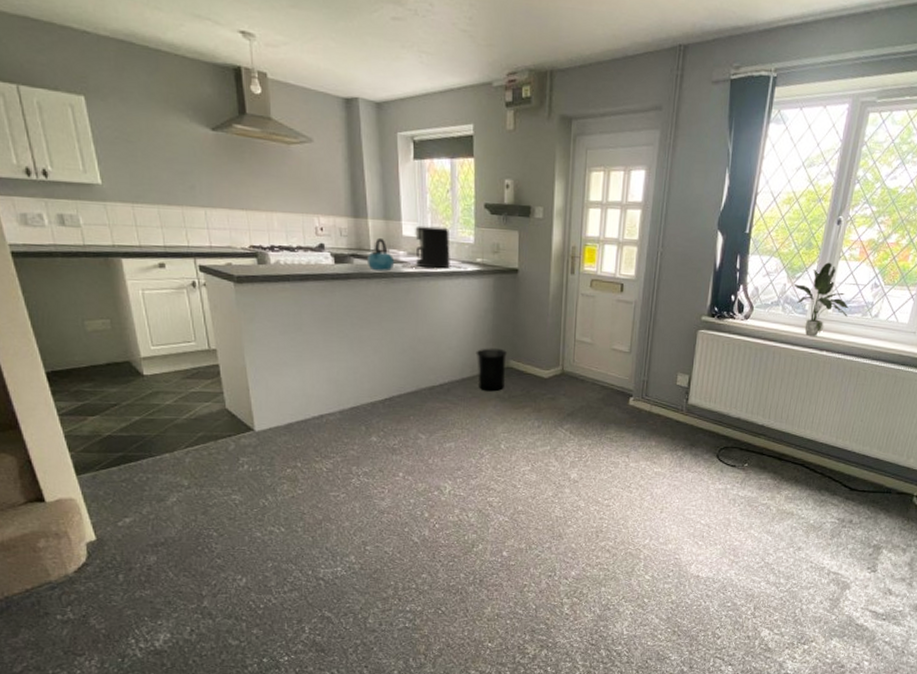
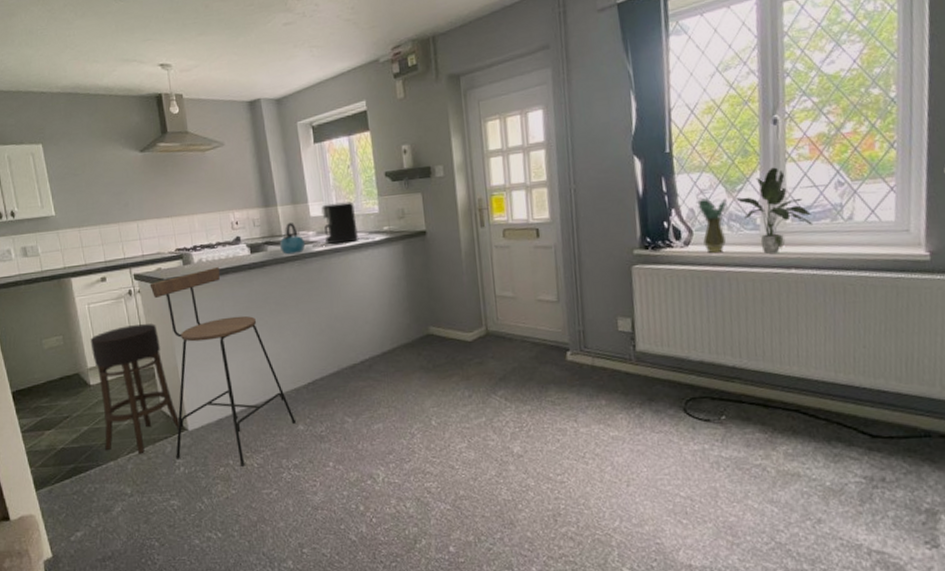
bar stool: none [144,318,249,449] -> present [90,323,183,455]
bar stool: none [217,272,369,469] -> present [149,267,296,466]
waste bin: present [476,348,507,392] -> none [393,315,428,364]
vase: none [760,277,786,329] -> present [696,196,727,253]

